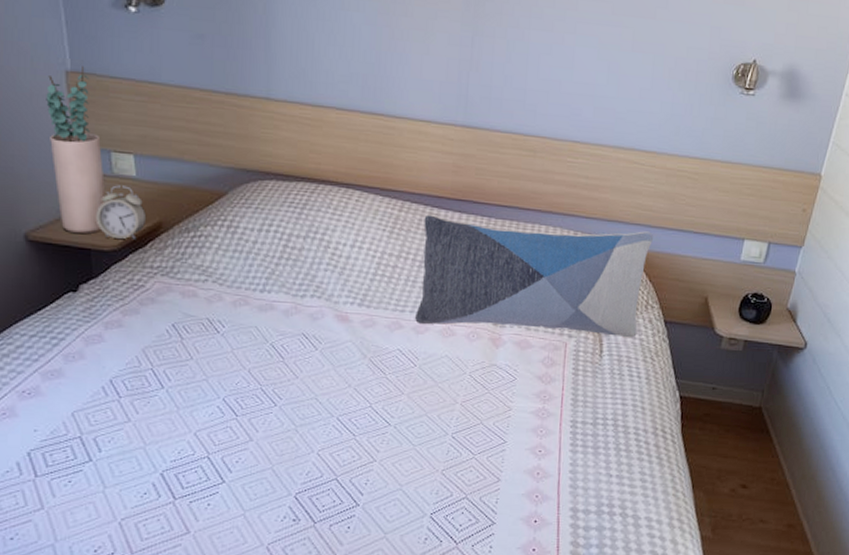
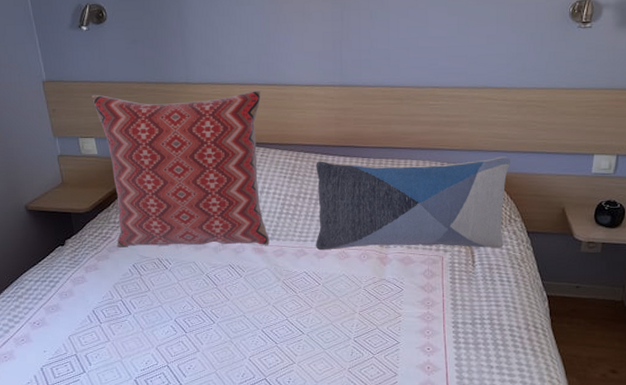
vase: present [46,66,106,235] -> none [30,76,78,202]
alarm clock: present [95,185,147,239] -> none [72,162,108,203]
pillow: none [135,97,364,313] -> present [92,89,270,248]

